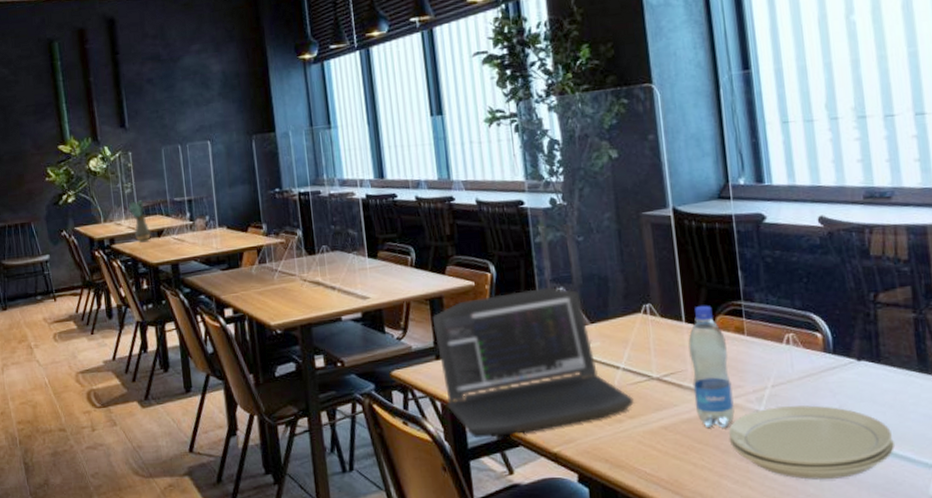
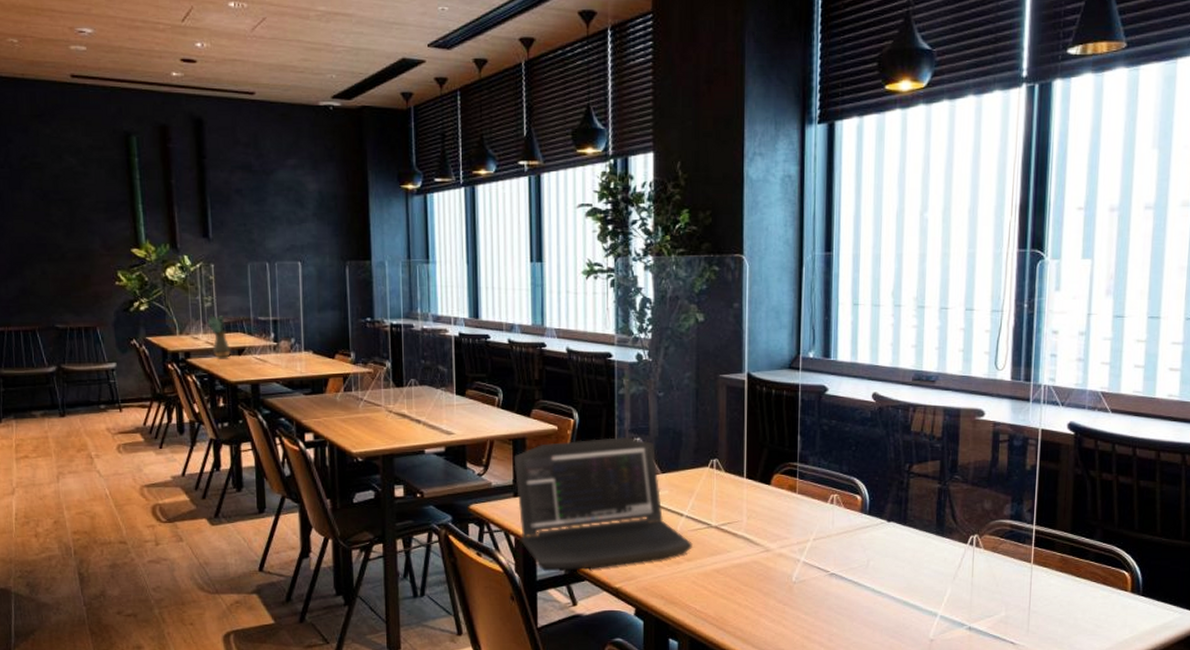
bottle: present [688,305,735,429] -> none [746,464,780,573]
plate: present [728,405,896,480] -> none [771,558,908,621]

